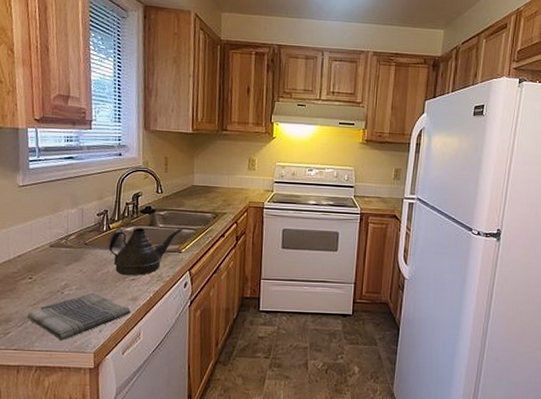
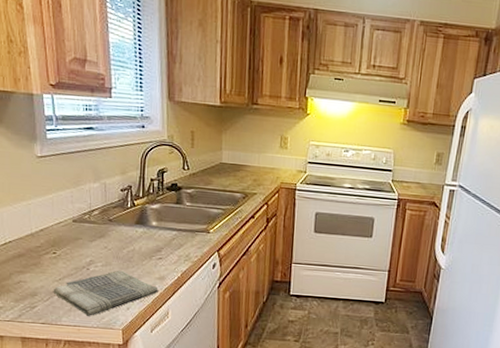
teapot: present [108,228,183,276] -> none [133,205,211,255]

